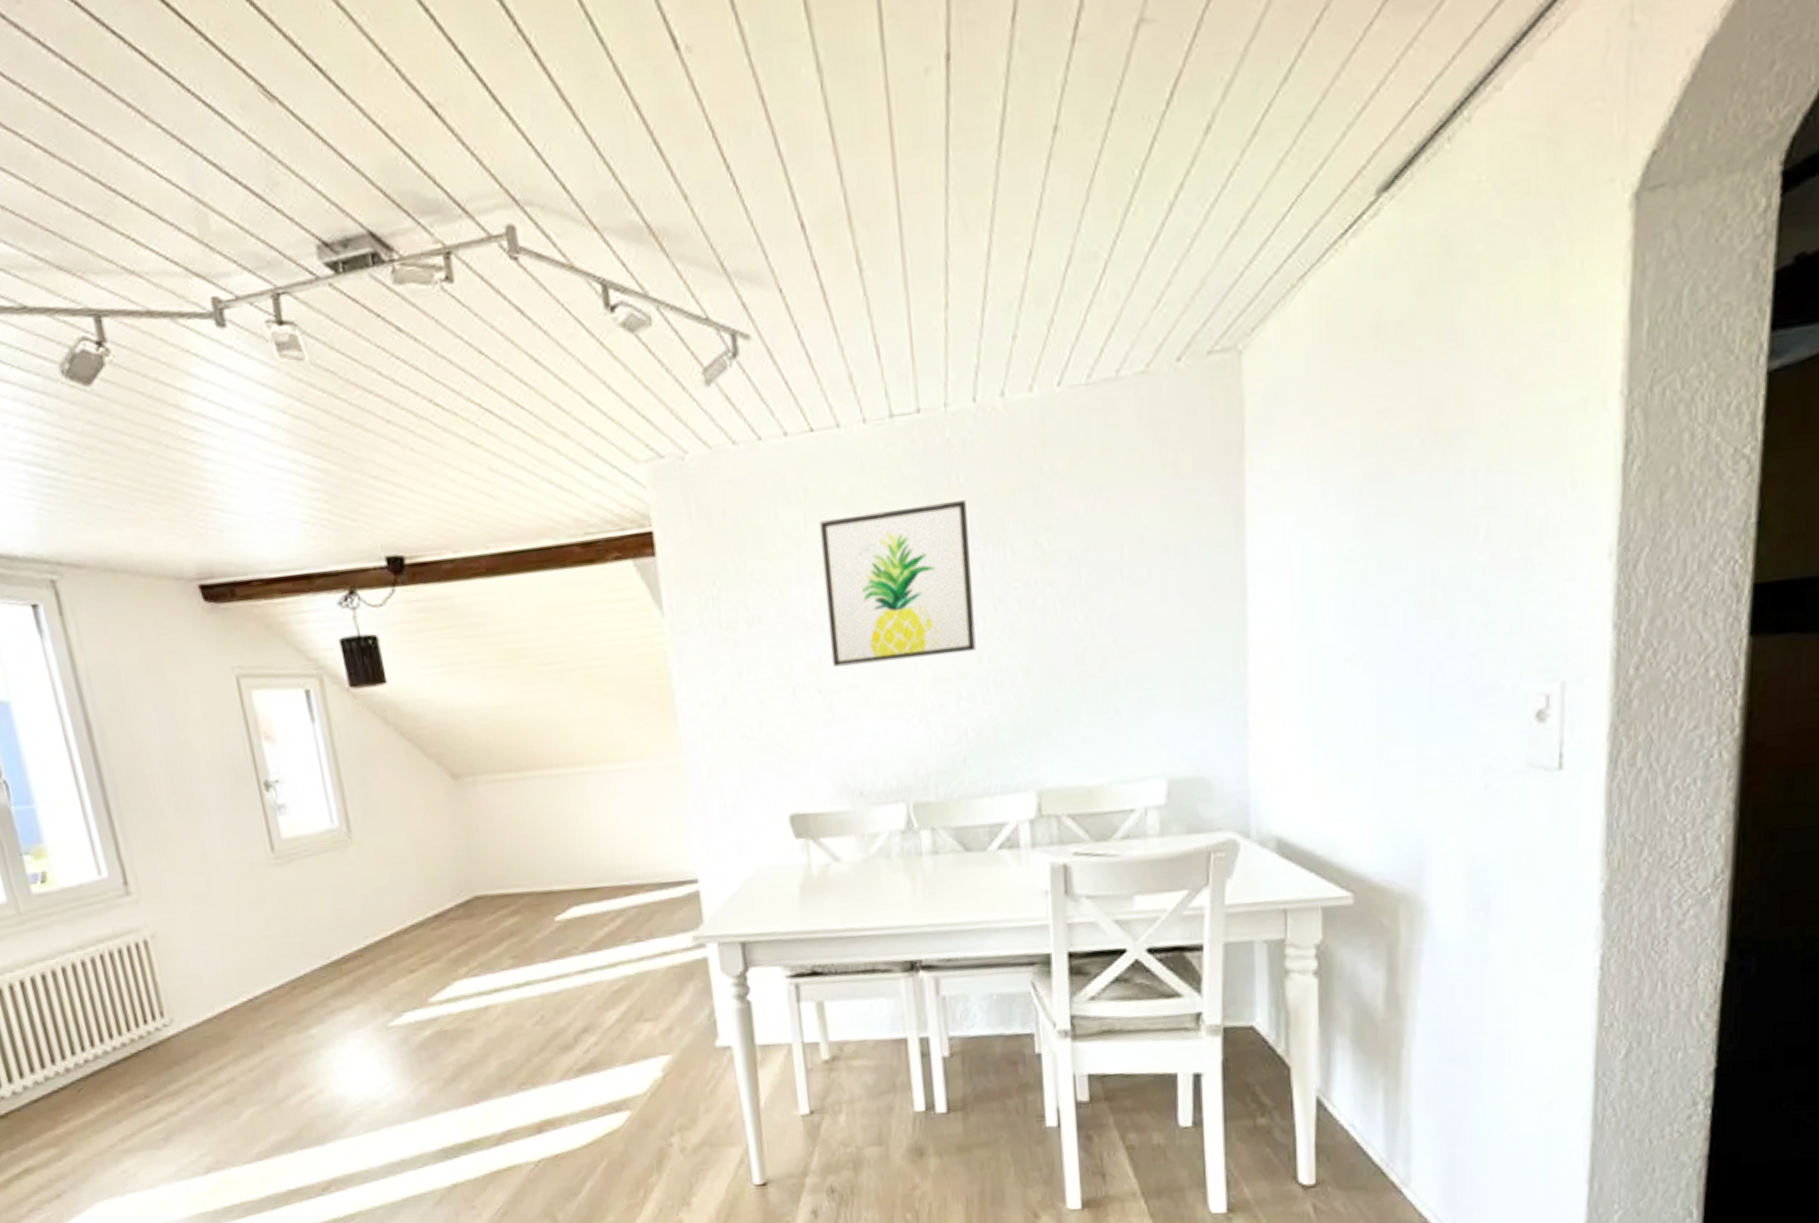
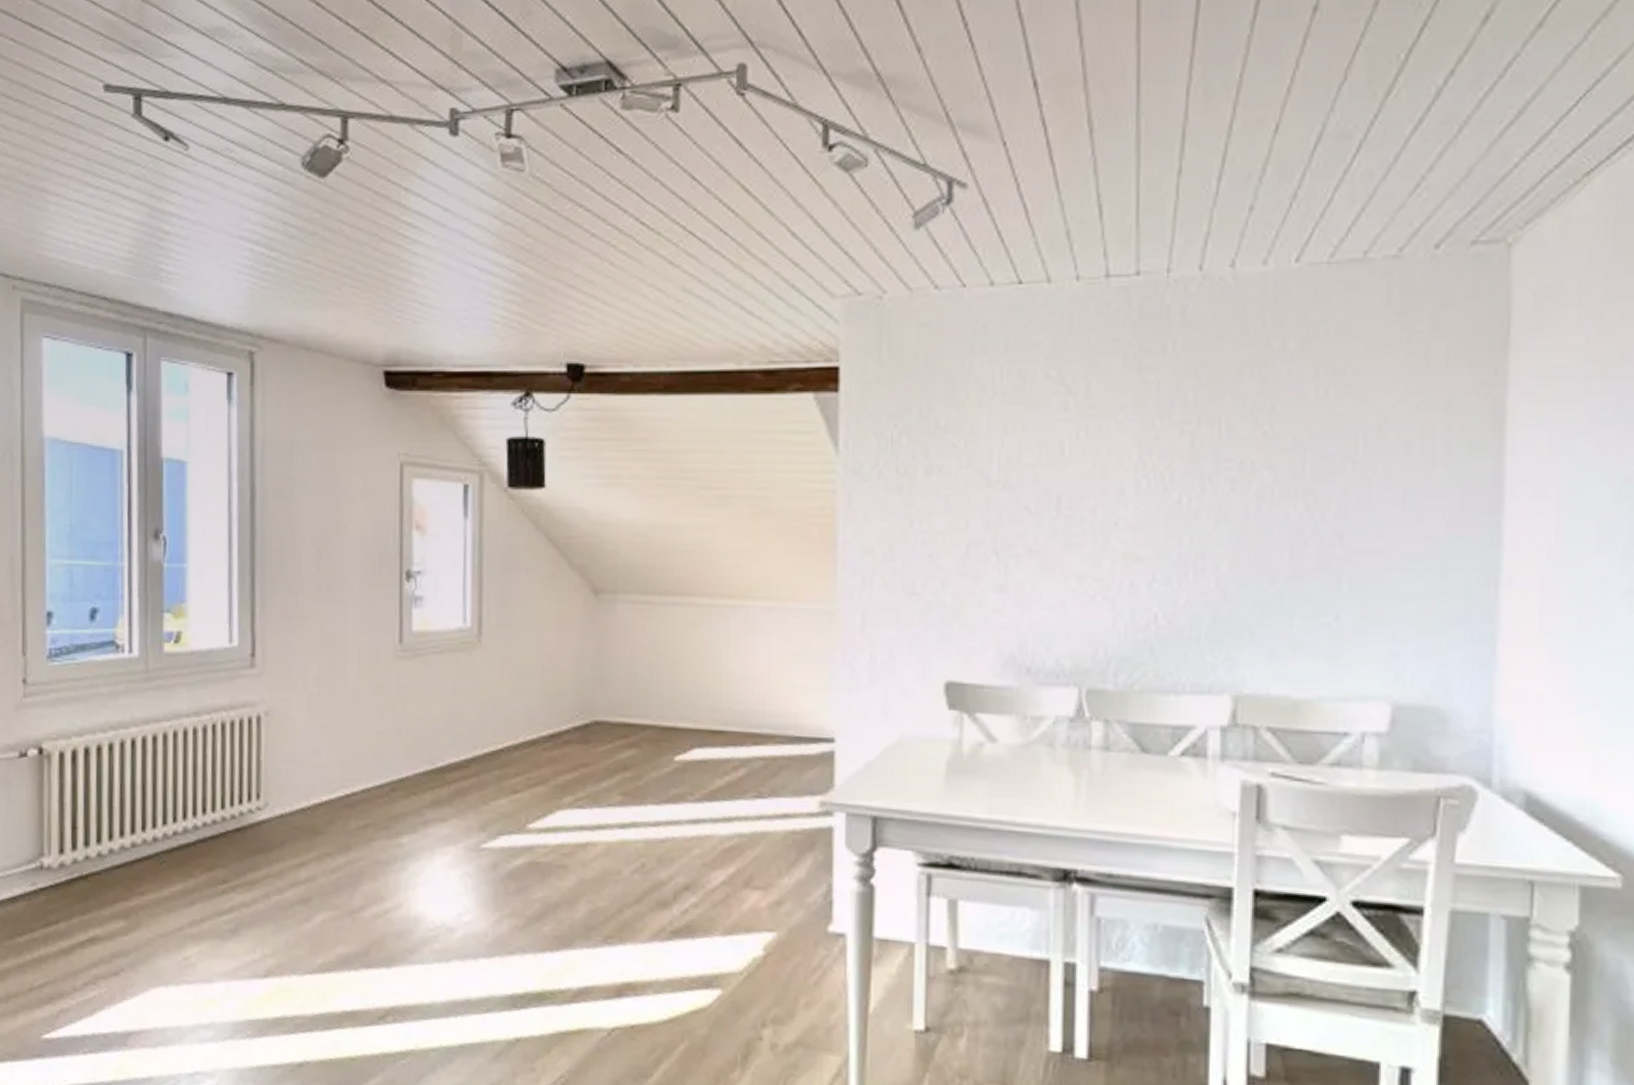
wall art: present [820,500,976,667] -> none [1014,370,1181,531]

